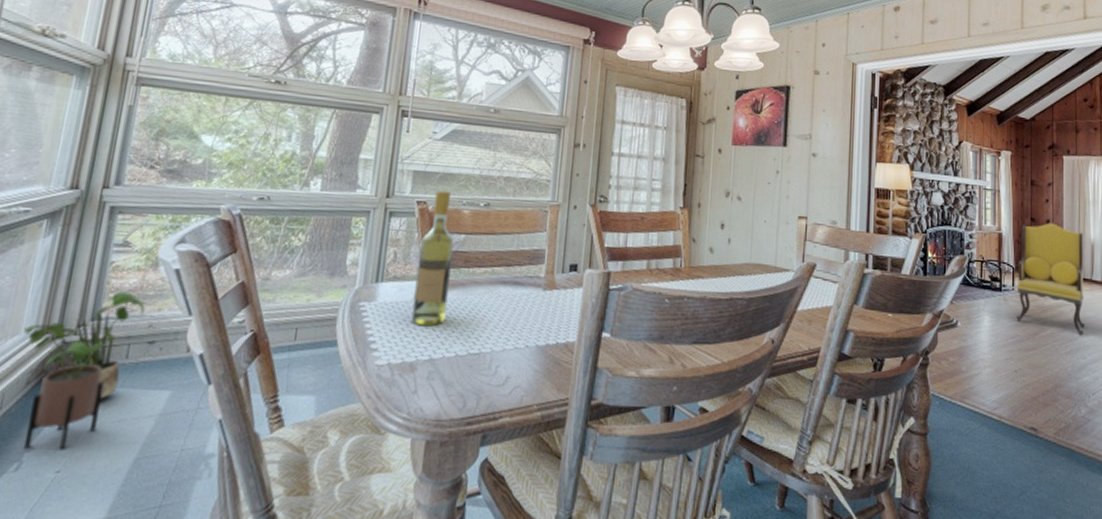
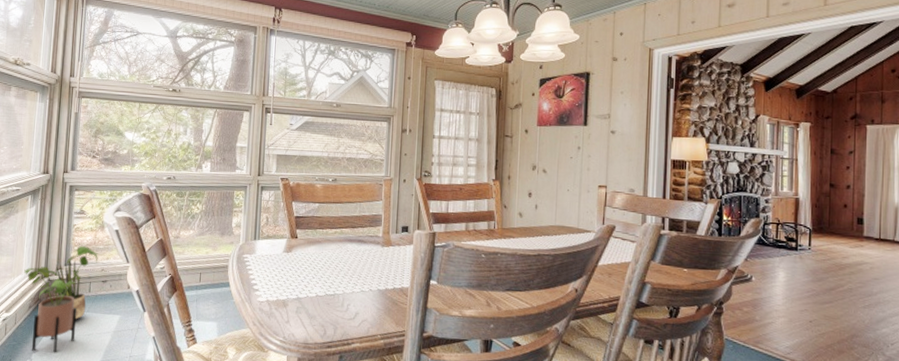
bottle: present [411,190,454,326] -> none [282,169,311,273]
armchair: present [1016,223,1086,336] -> none [812,188,887,292]

